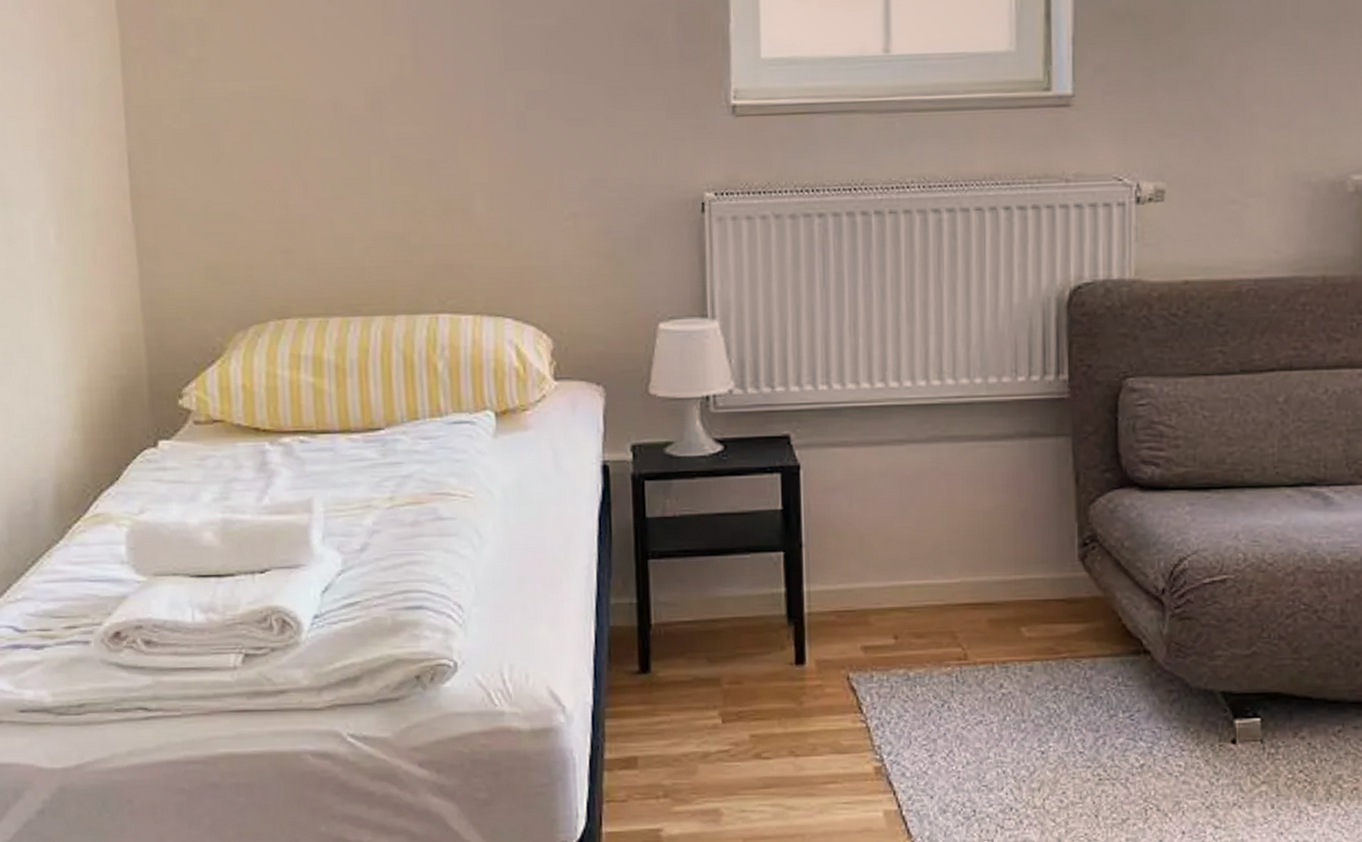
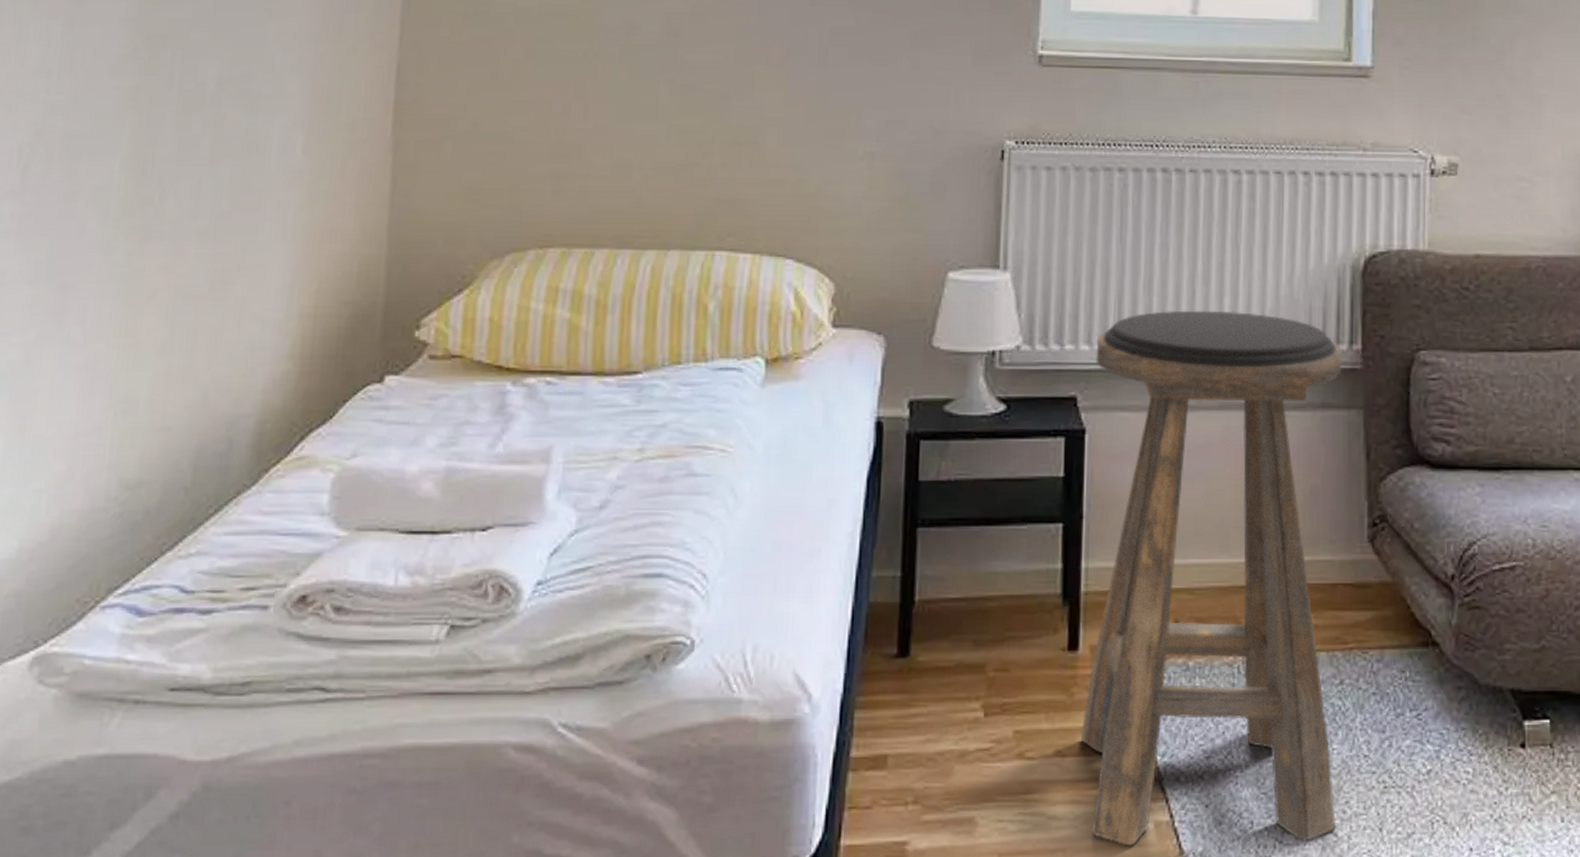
stool: none [806,347,1054,832] -> present [1080,310,1343,846]

